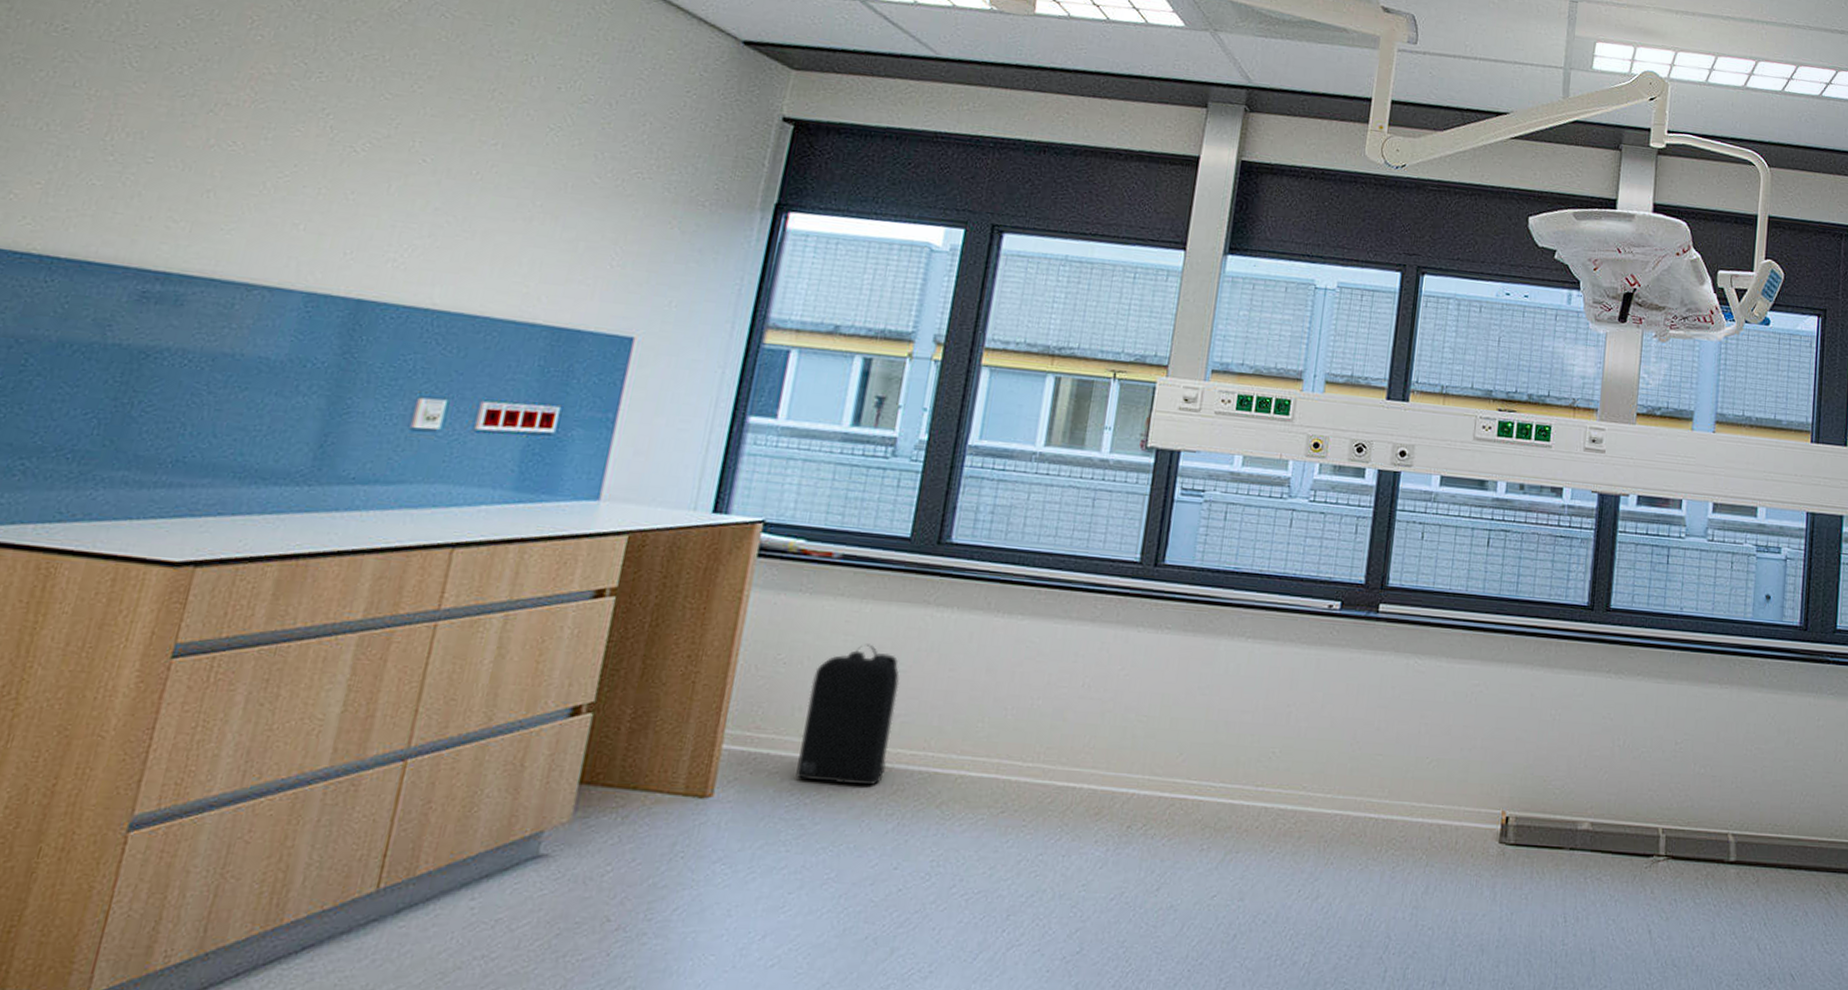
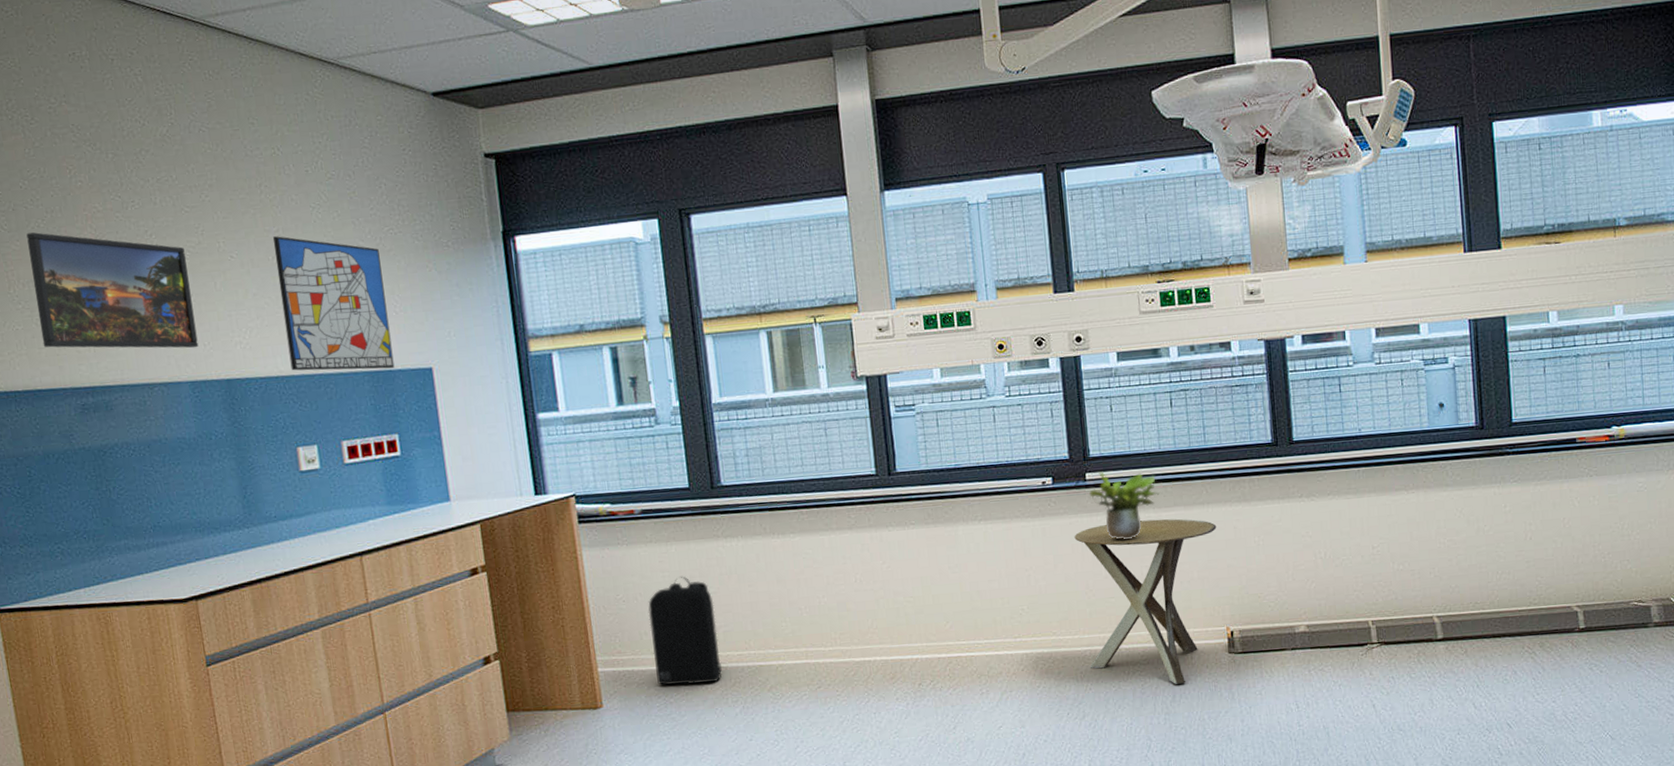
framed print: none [121,77,366,255] -> present [26,232,199,349]
wall art: none [449,149,616,328] -> present [272,236,395,371]
side table: none [1338,666,1512,873] -> present [1074,518,1217,684]
potted plant: none [1378,605,1457,689] -> present [1088,471,1160,540]

